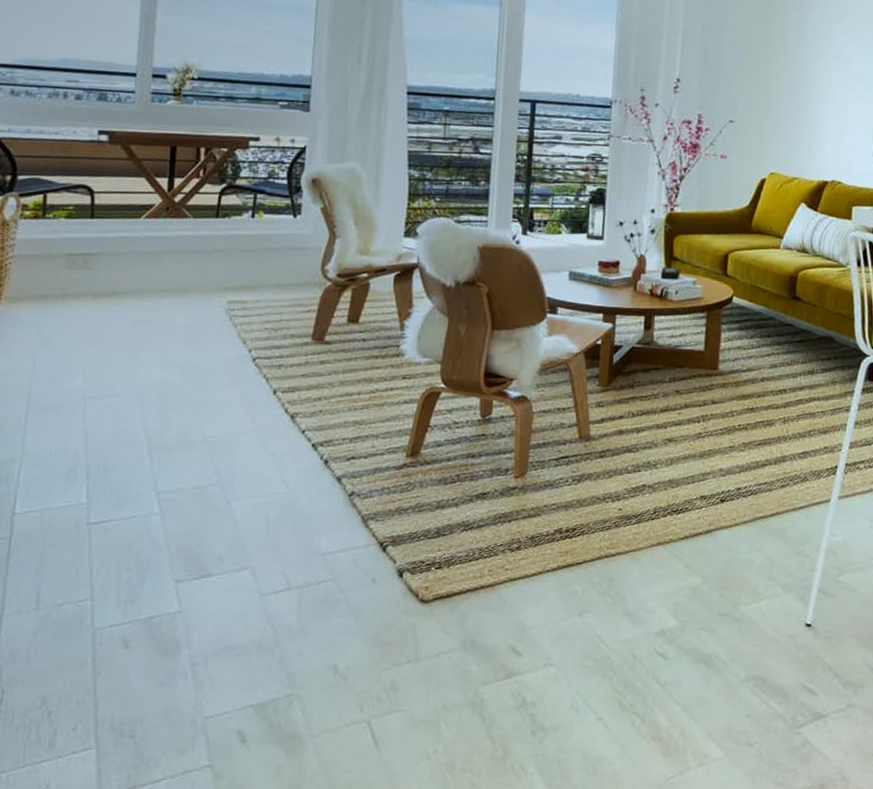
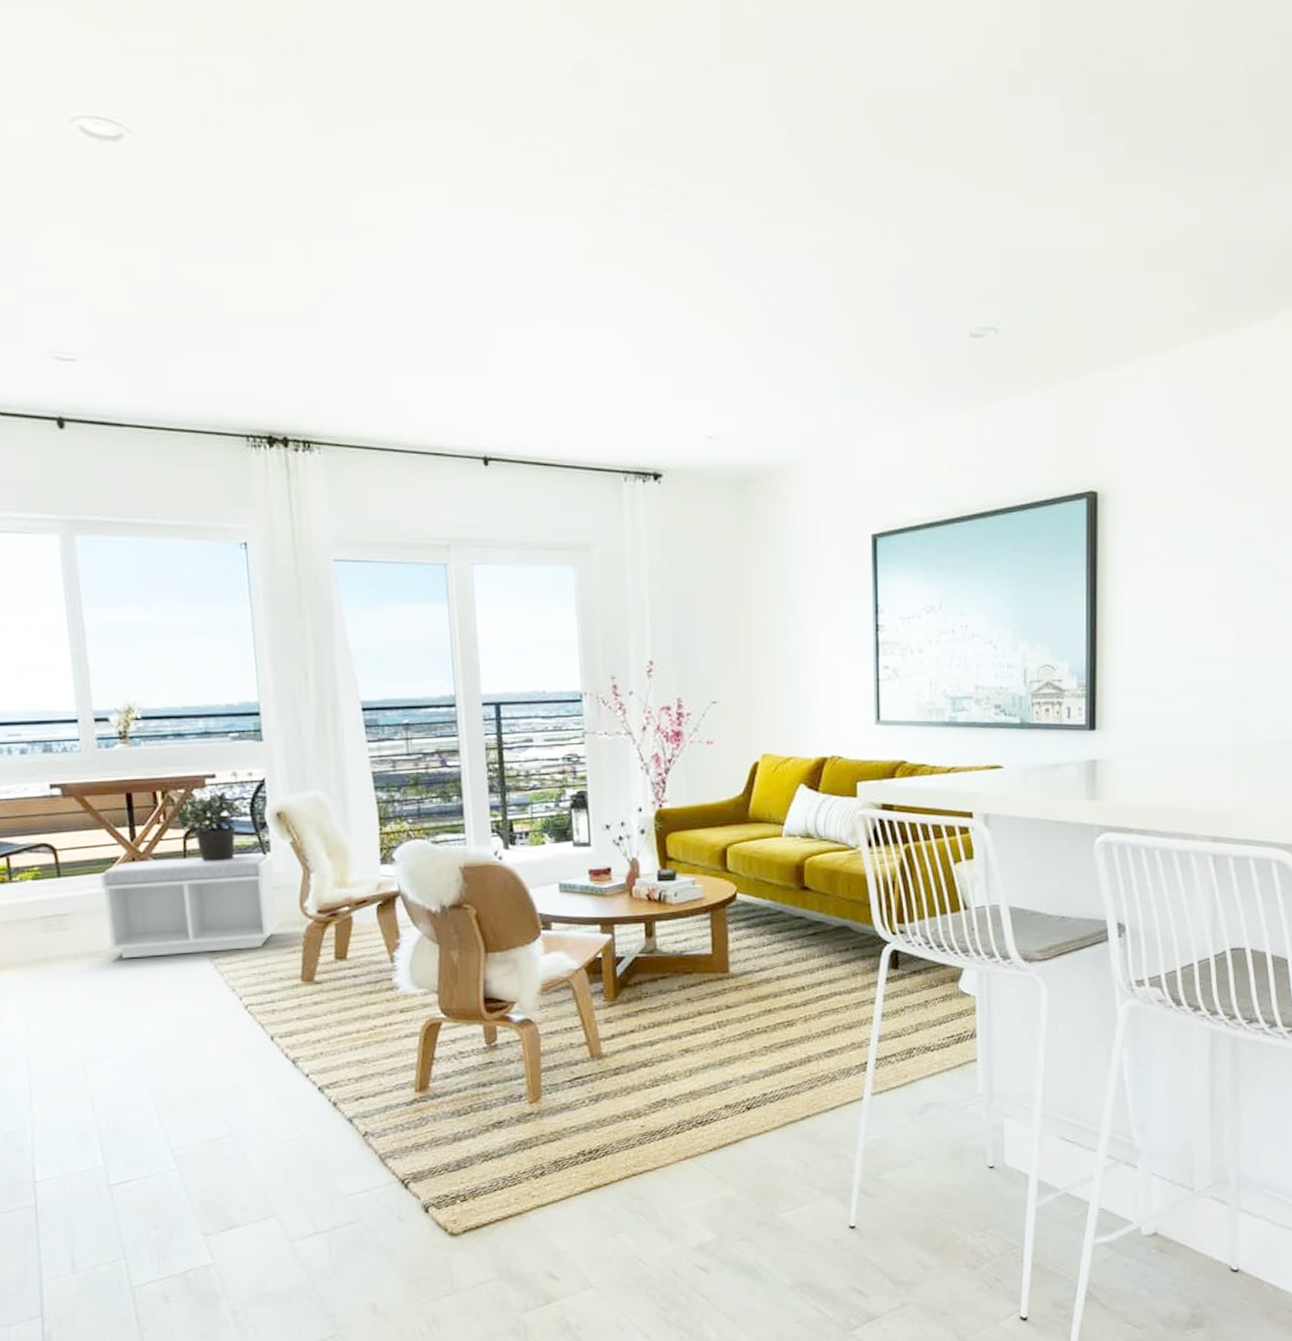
bench: none [128,210,302,304] -> present [99,854,279,959]
potted plant: none [219,153,285,219] -> present [180,790,248,861]

